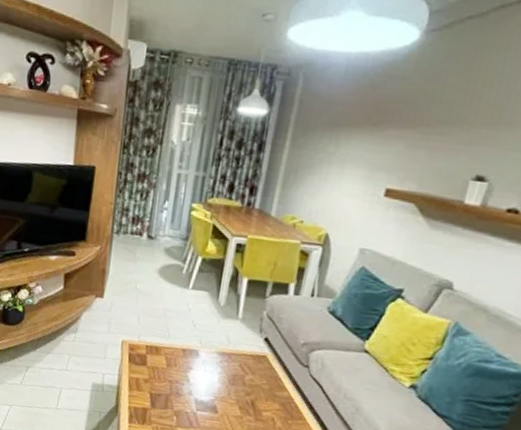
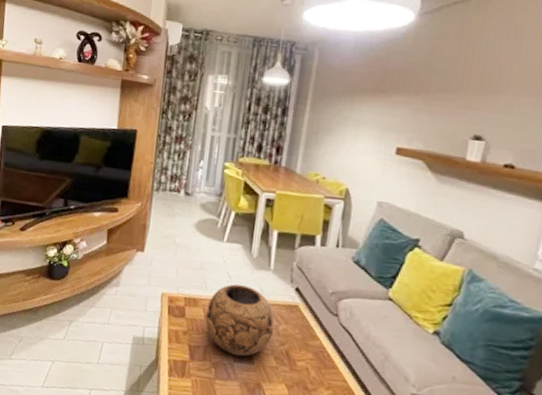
decorative bowl: none [167,333,241,405] -> present [205,284,275,356]

